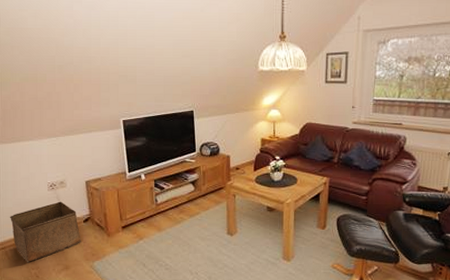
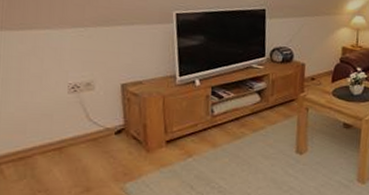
storage bin: present [9,201,81,263] -> none [9,107,110,184]

